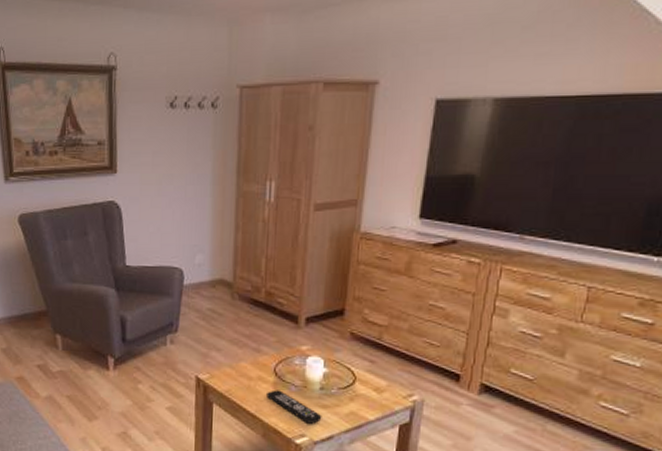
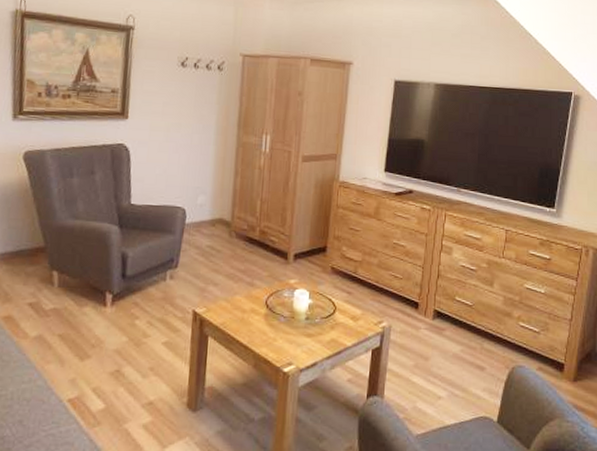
remote control: present [267,390,322,424] -> none [258,321,307,352]

